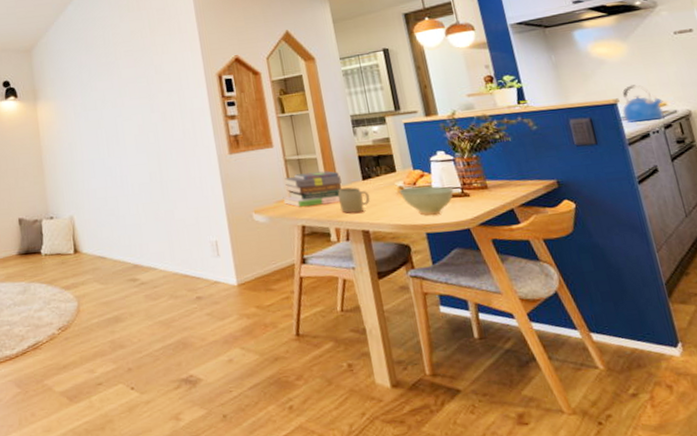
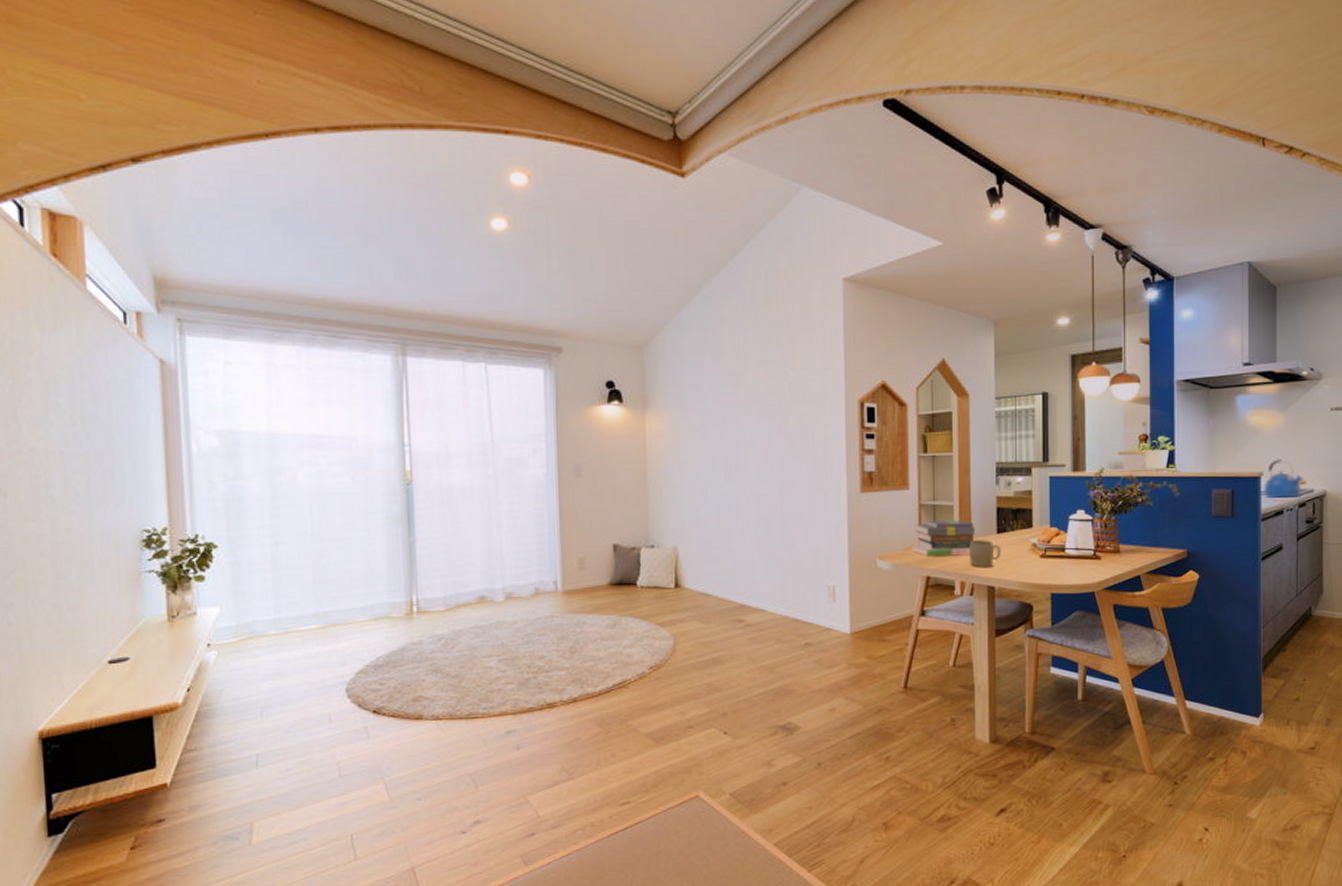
bowl: present [399,186,454,215] -> none [1032,545,1086,575]

